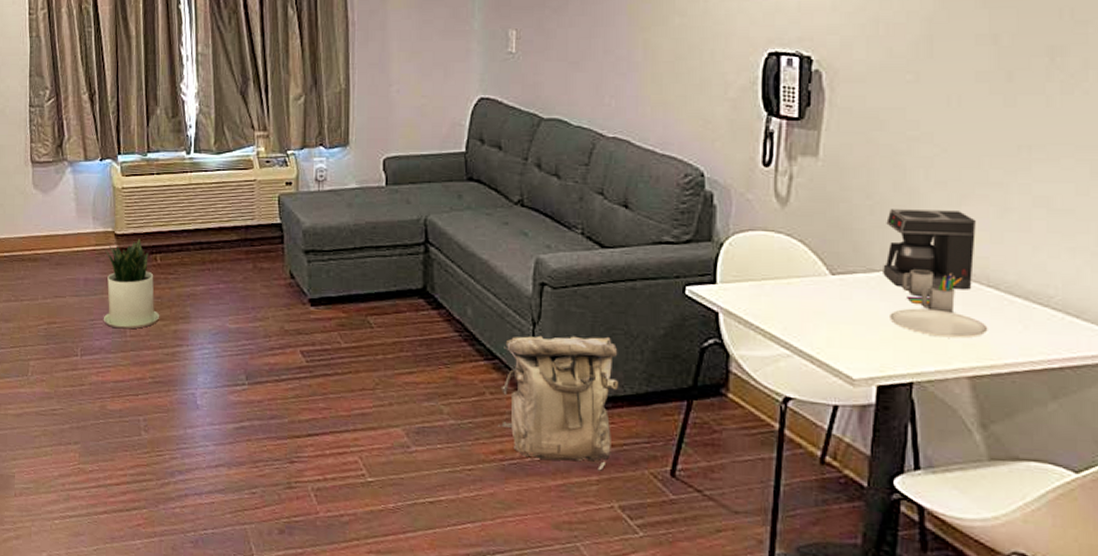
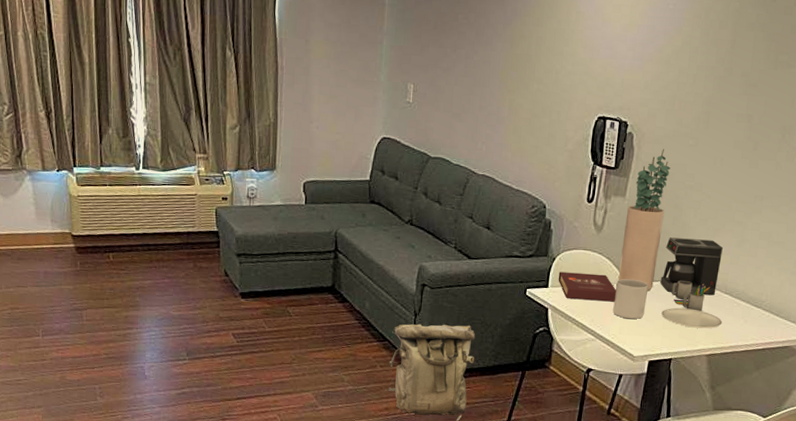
planter: present [103,238,160,329] -> none [62,239,113,315]
book: none [730,261,818,302] -> present [558,271,617,302]
mug: none [815,268,866,327] -> present [613,278,649,320]
vase: none [818,89,881,286] -> present [618,149,670,291]

